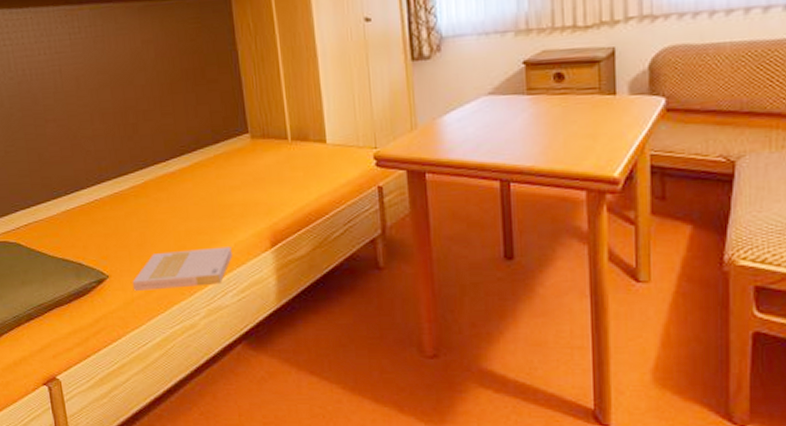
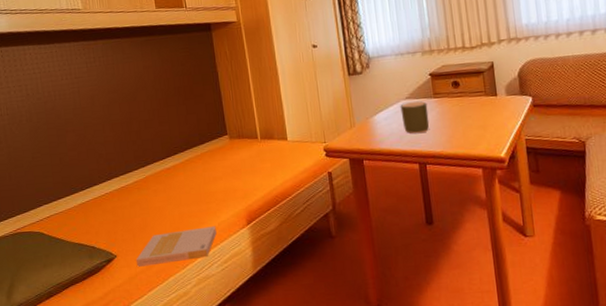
mug: none [480,98,519,142] -> present [400,101,430,134]

